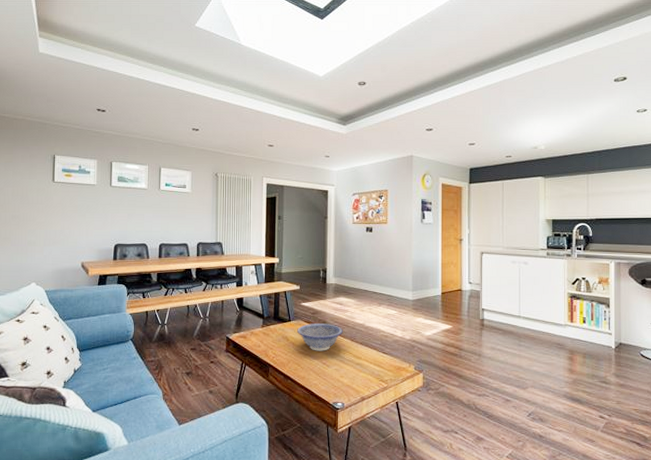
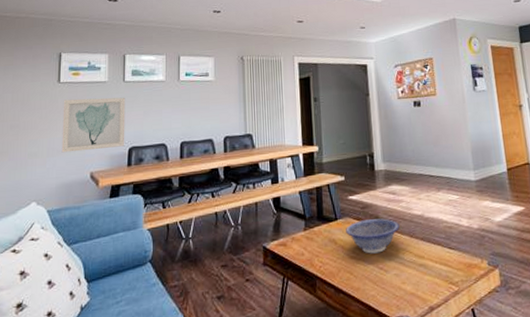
wall art: none [56,197,112,244] -> present [61,97,126,153]

